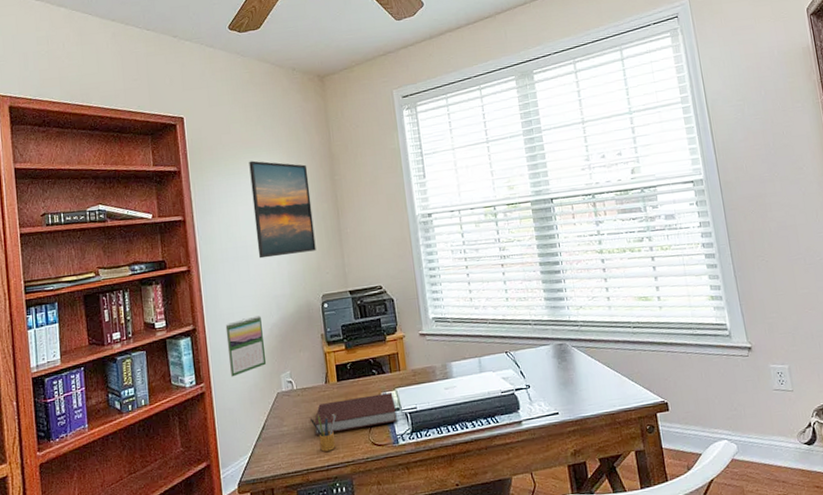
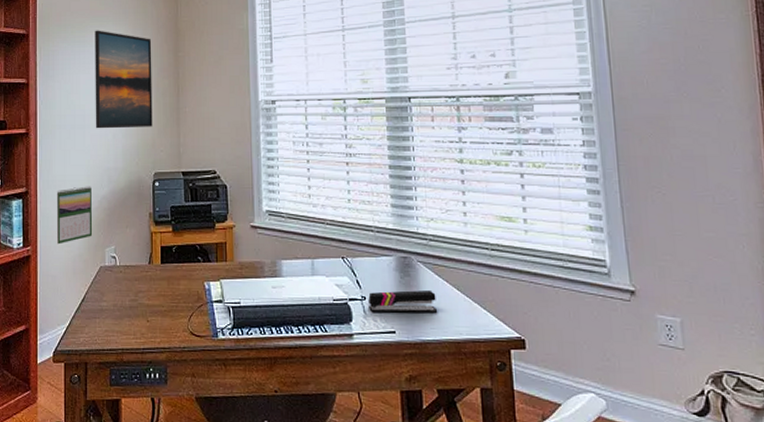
pencil box: present [309,412,337,452] -> none [129,293,157,334]
notebook: present [315,393,397,436] -> none [133,282,219,316]
stapler: none [532,370,593,398] -> present [368,289,438,313]

